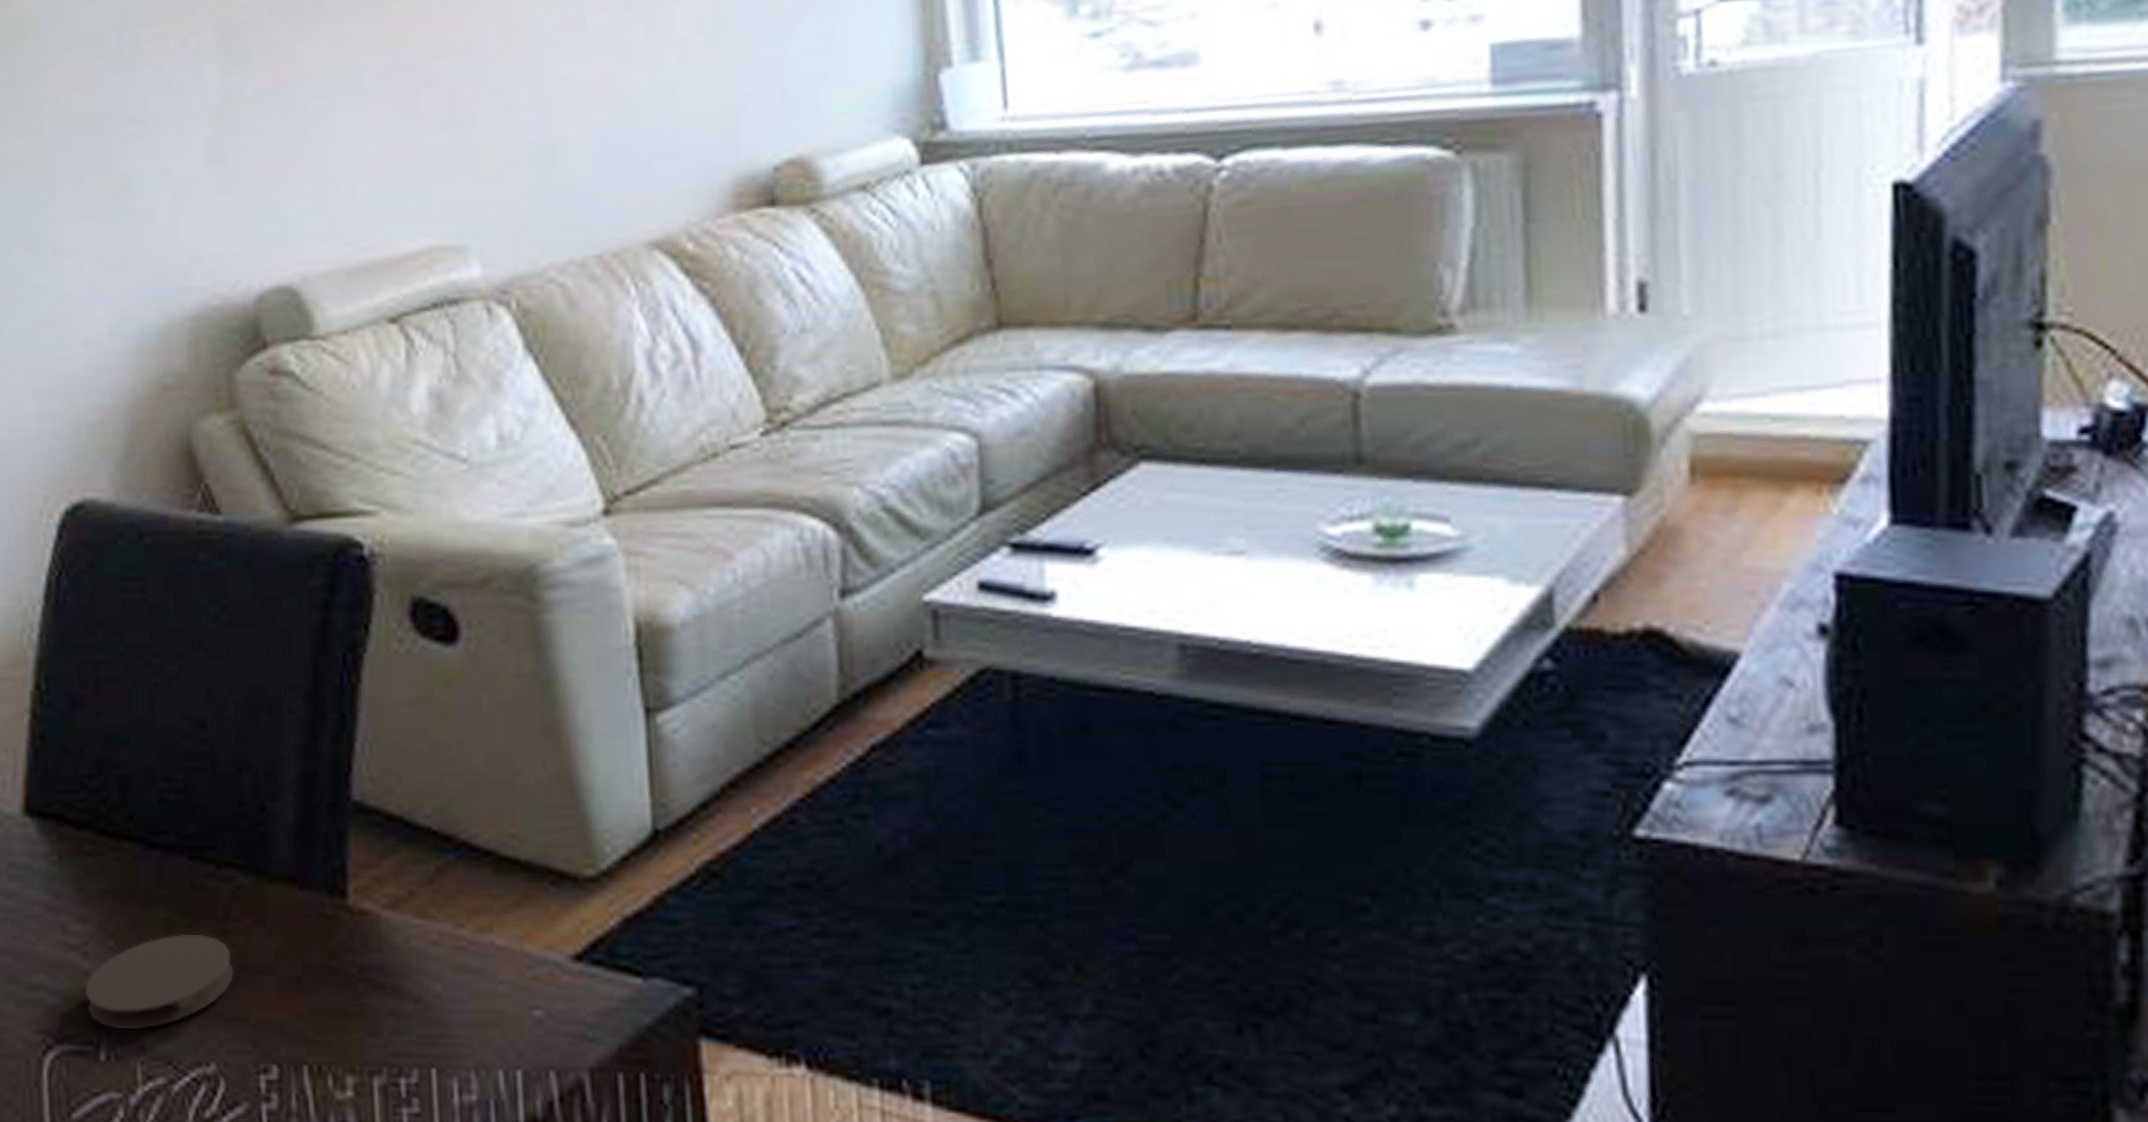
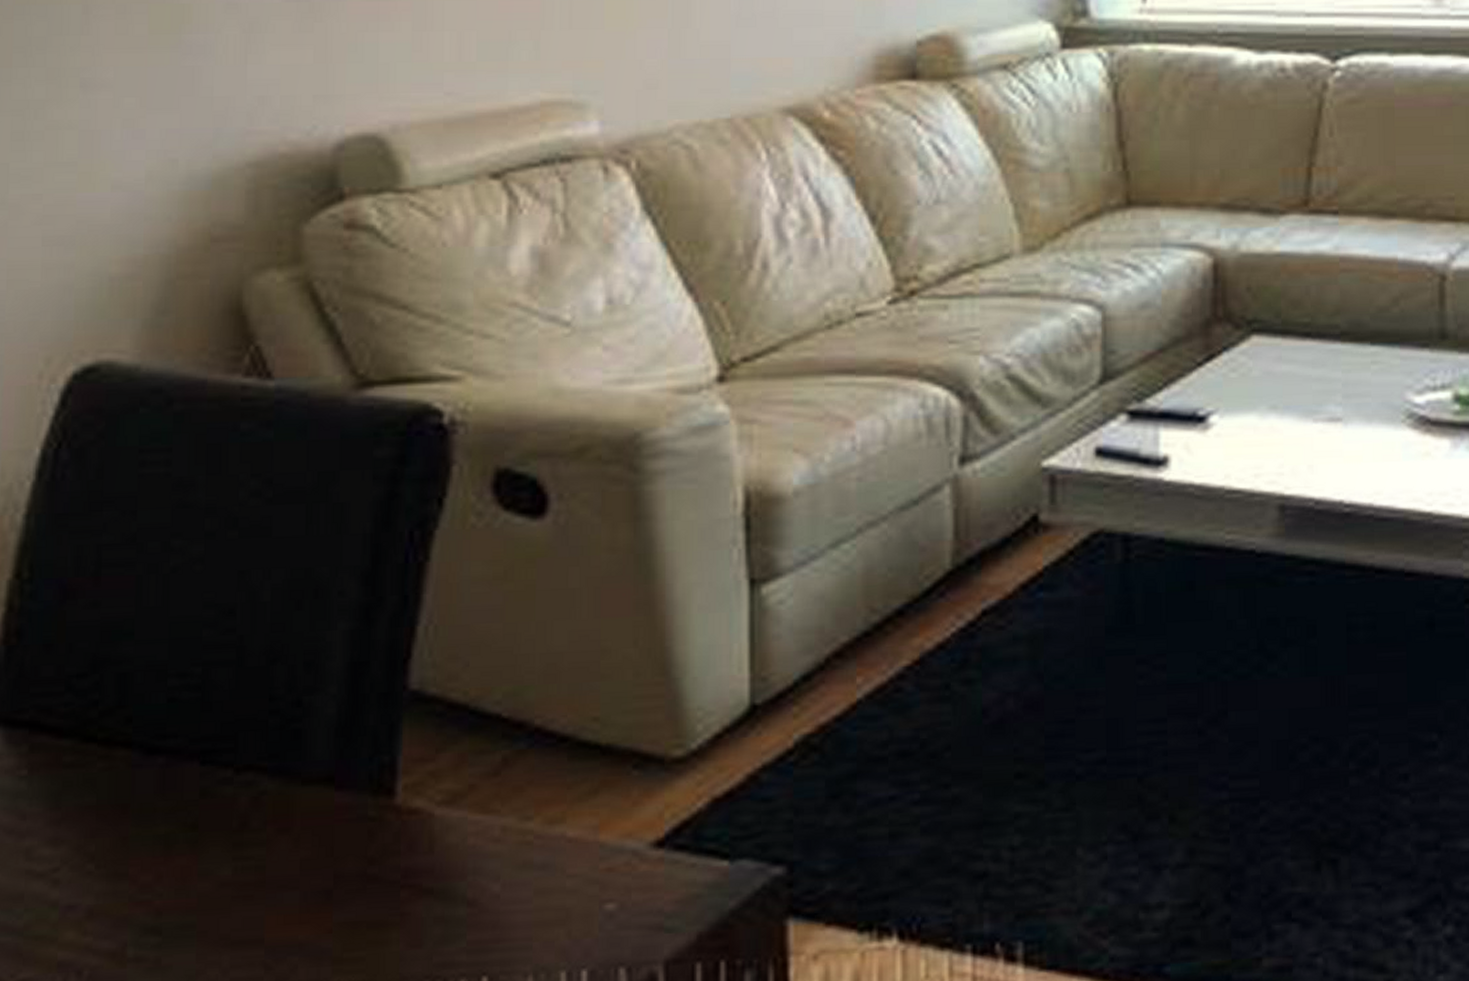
coaster: present [84,933,235,1030] -> none [50,848,249,967]

